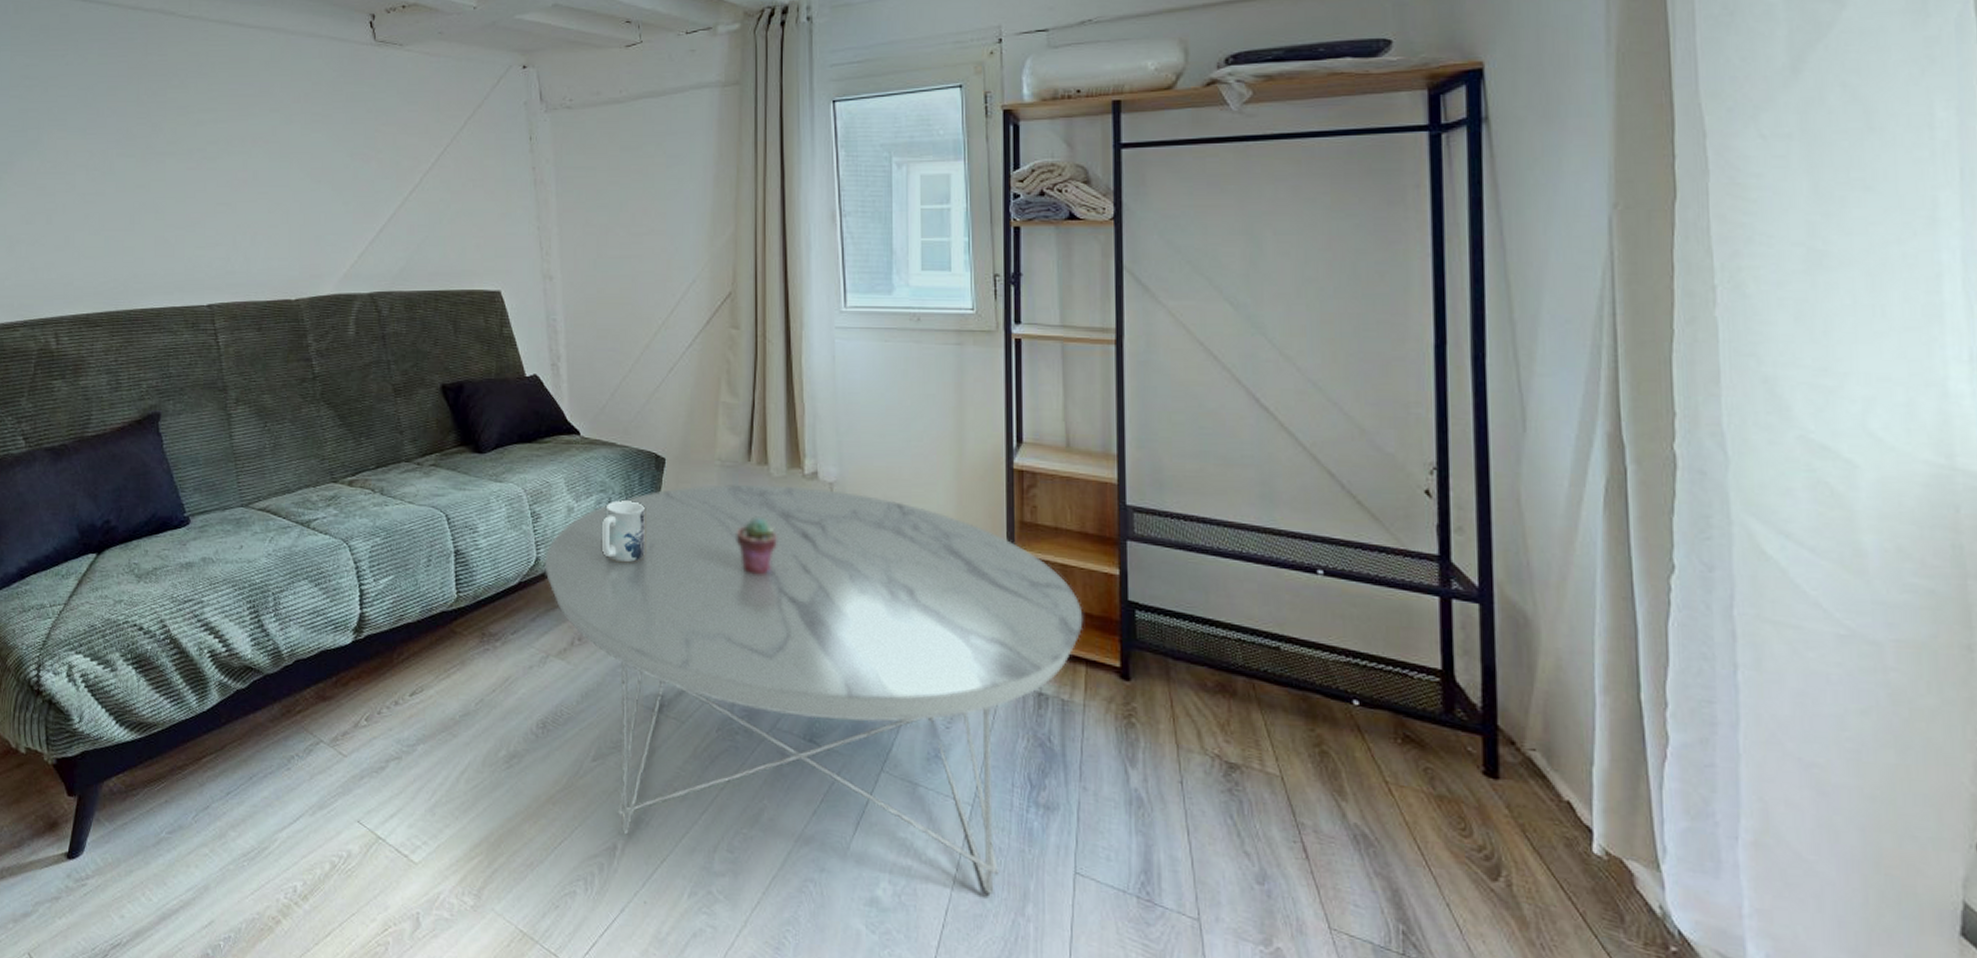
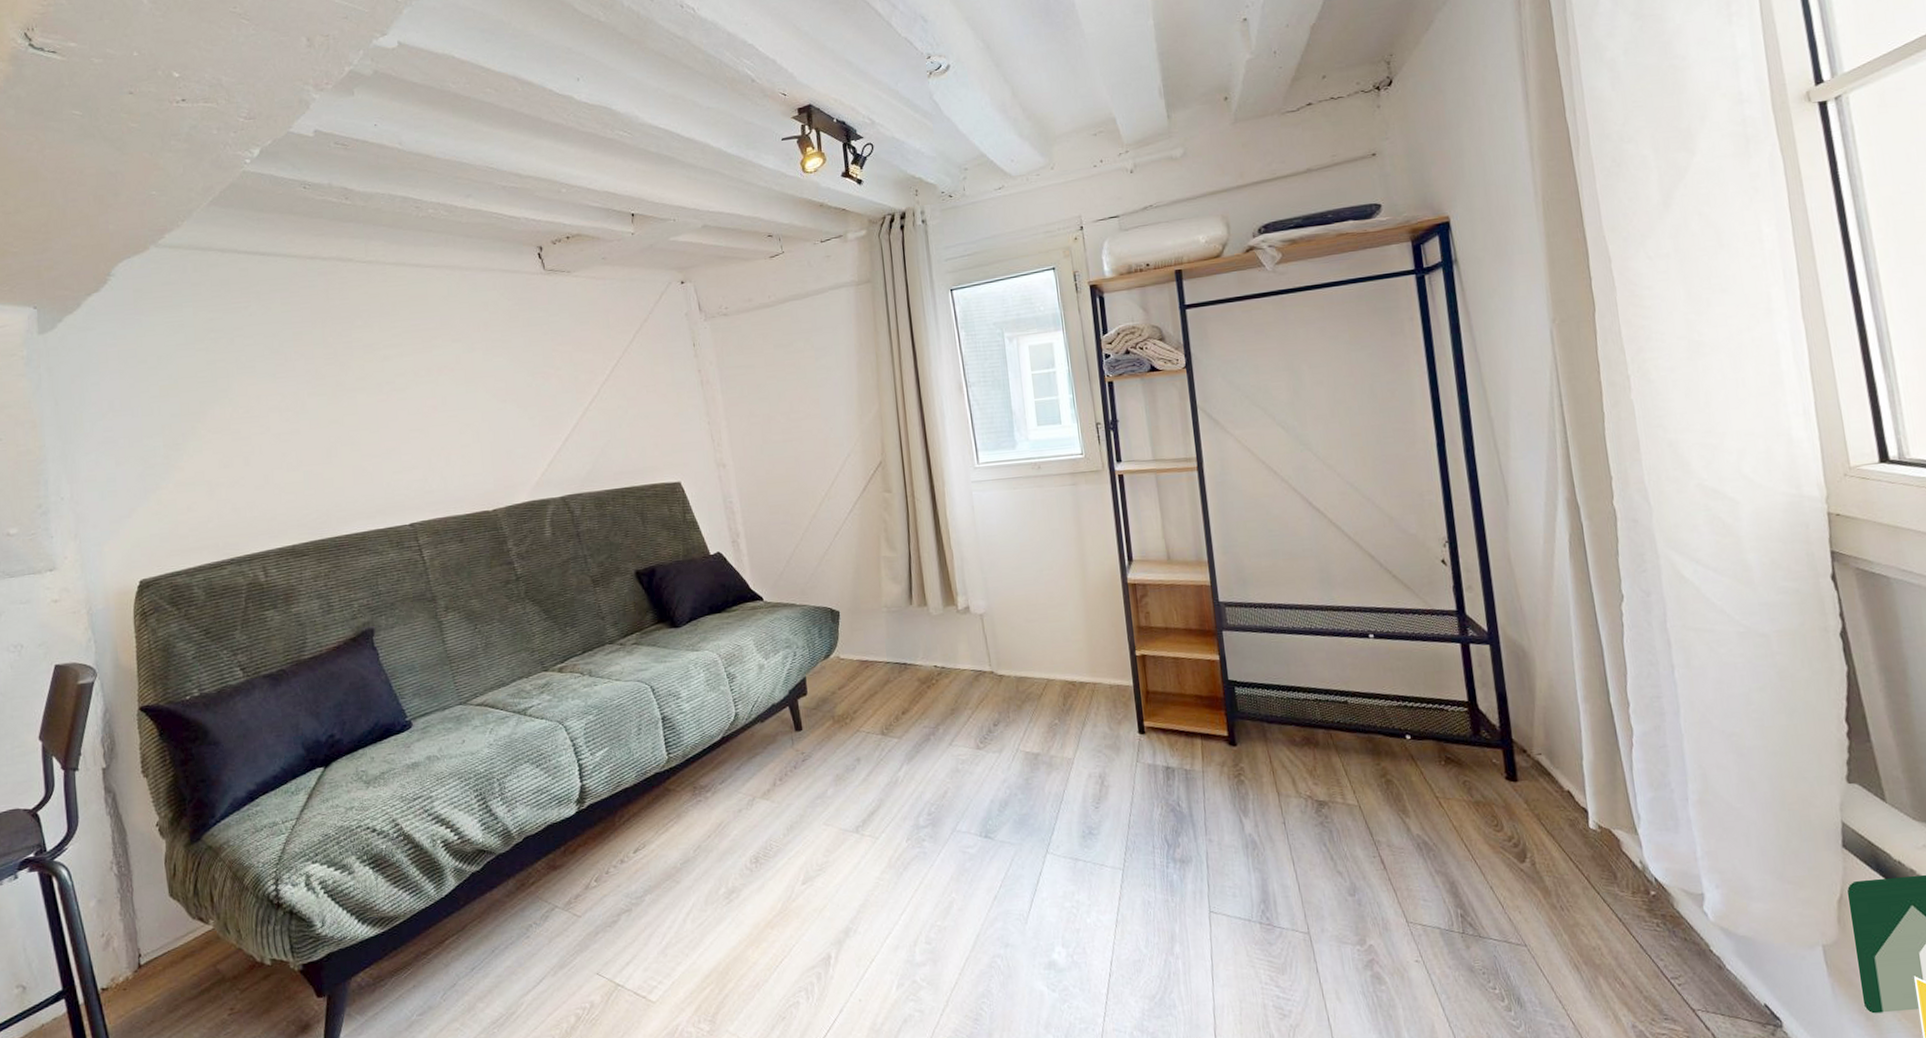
coffee table: present [545,484,1083,896] -> none [742,620,1196,944]
mug: present [601,500,645,563] -> none [790,652,830,707]
potted succulent: present [736,517,777,575] -> none [906,652,941,702]

